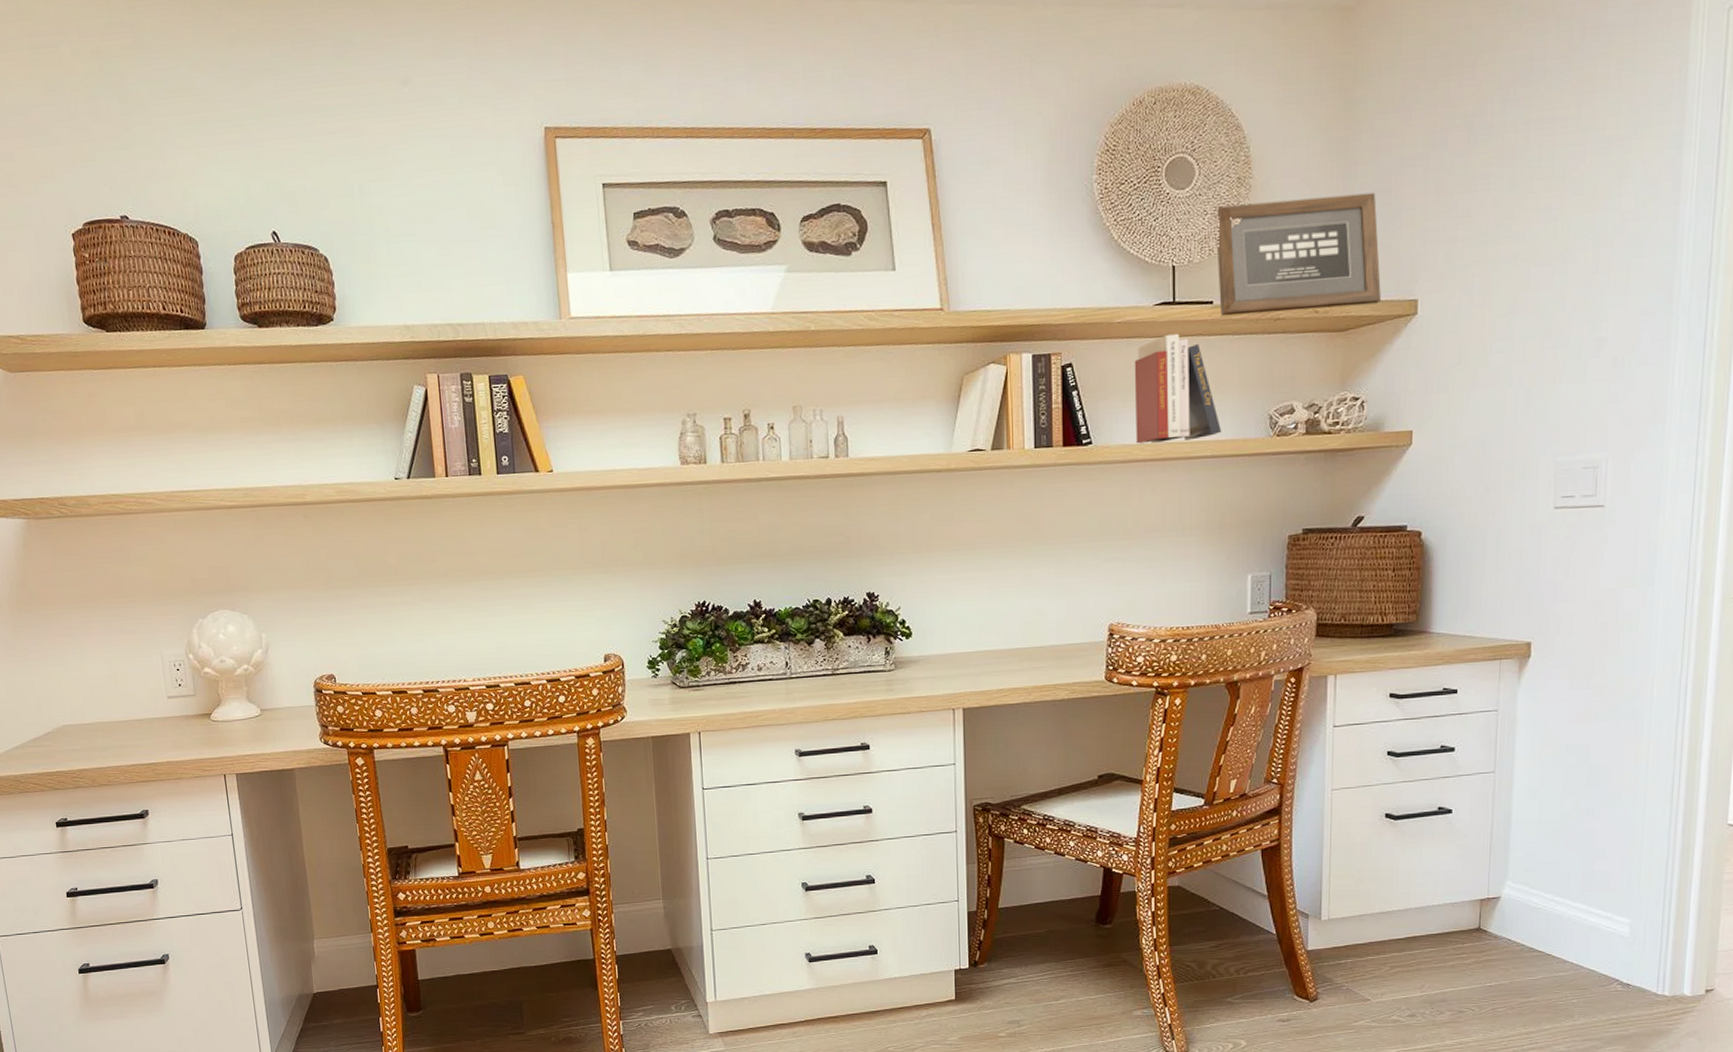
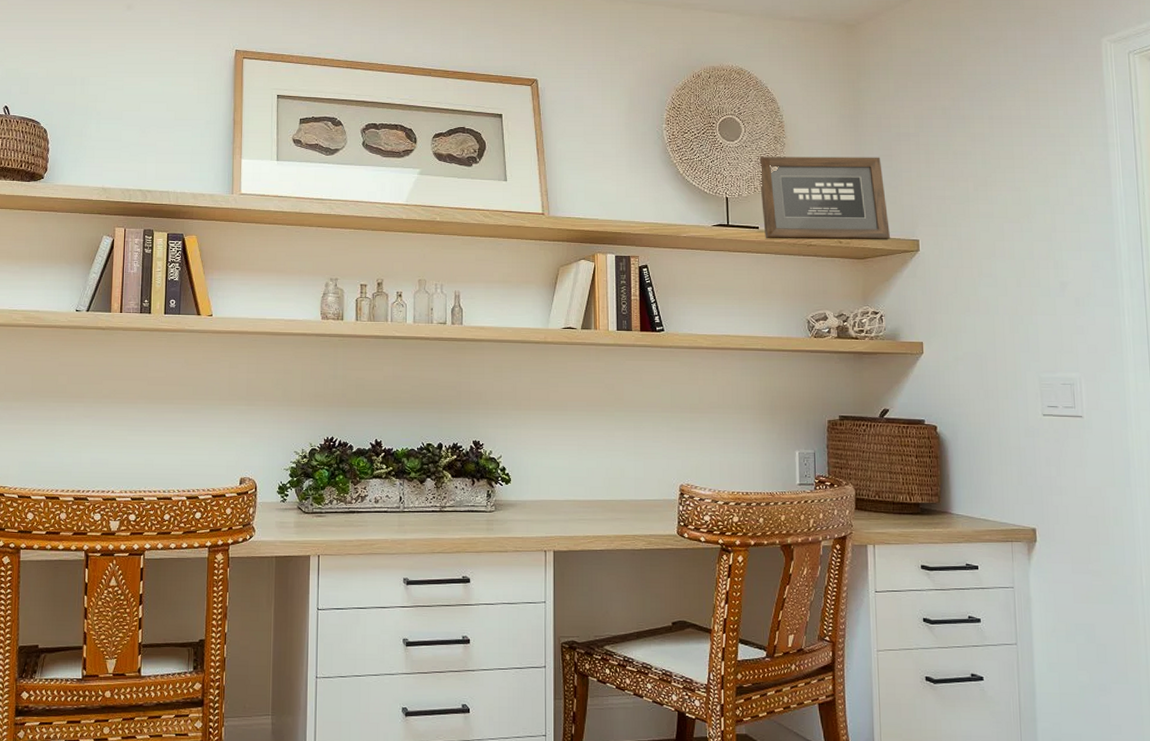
books: present [1134,333,1222,444] -> none [697,249,770,335]

